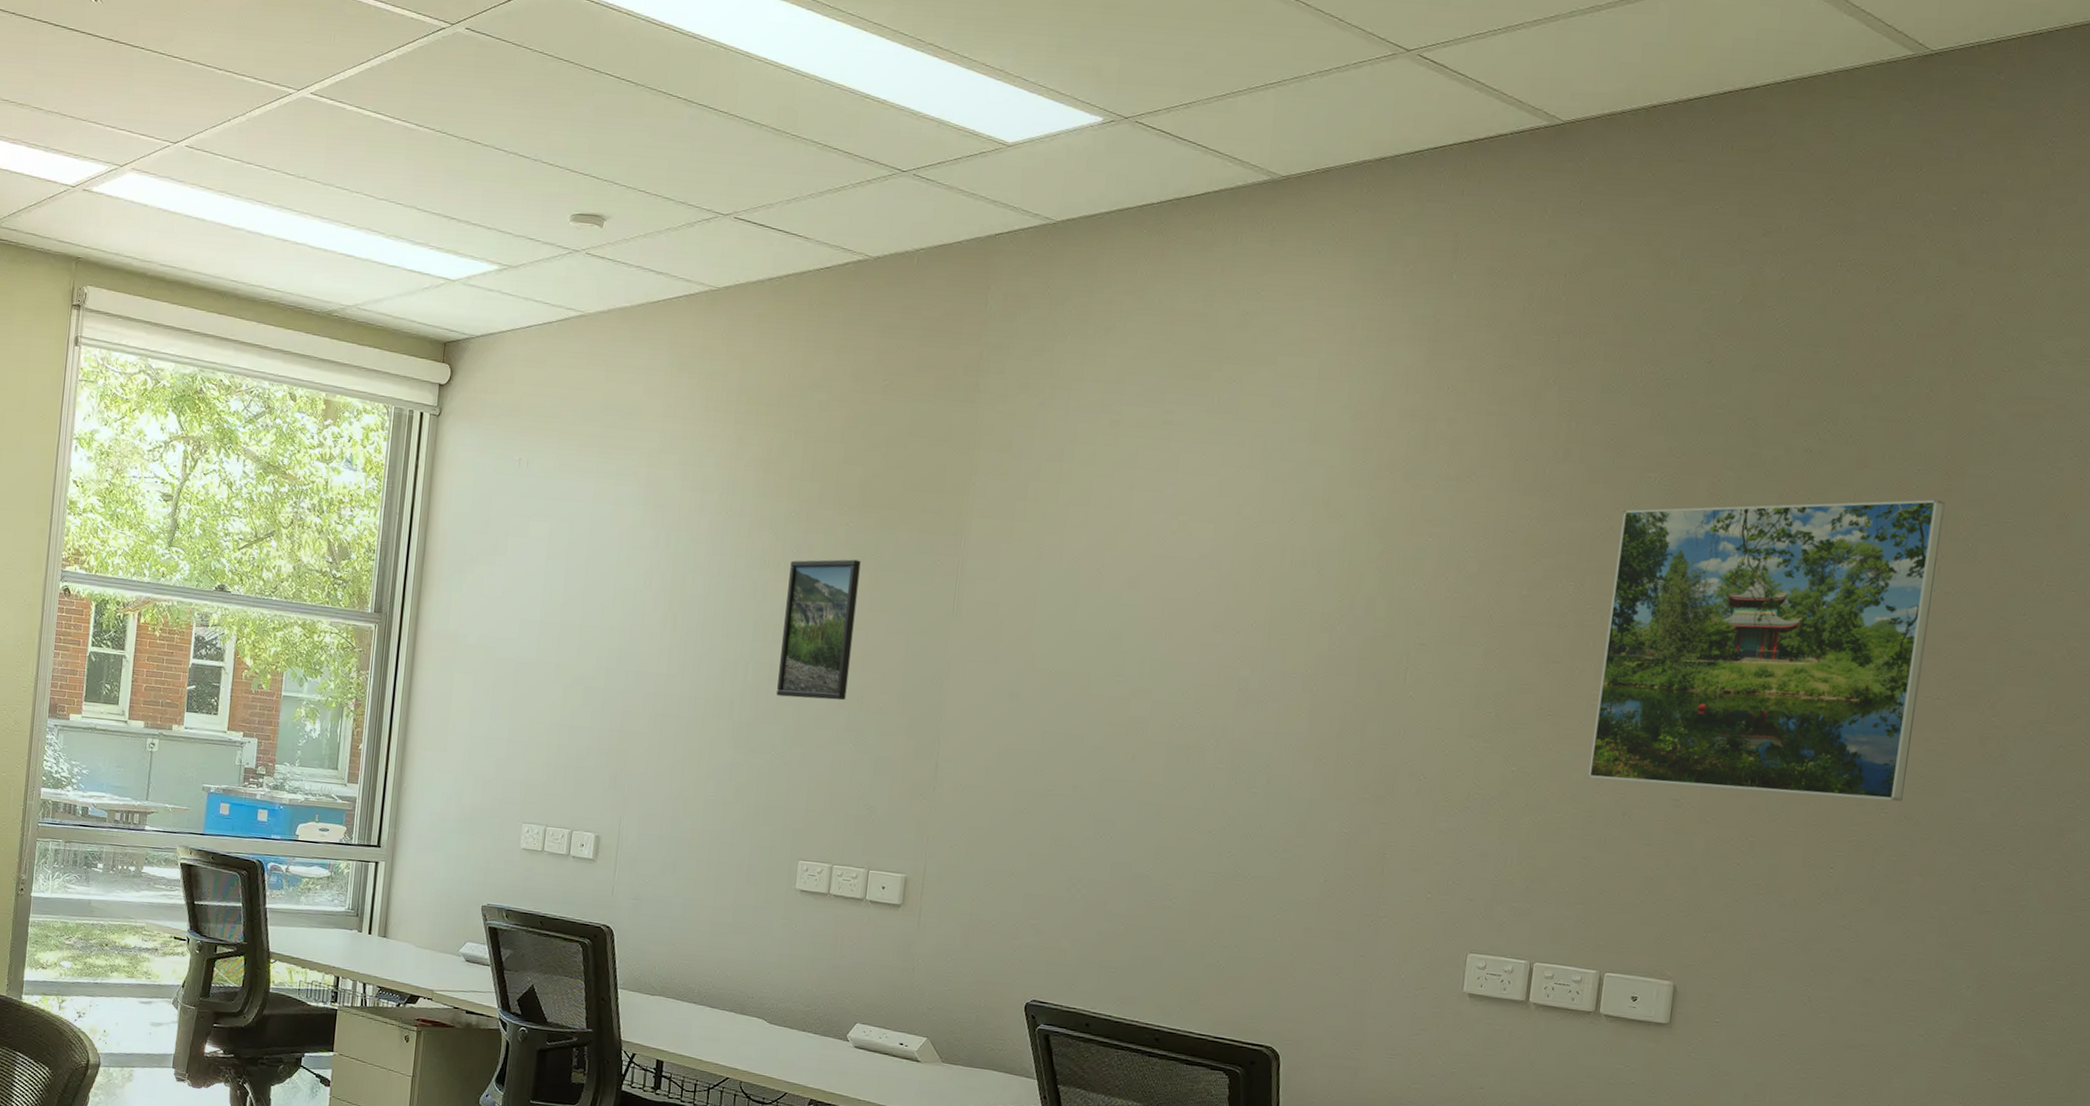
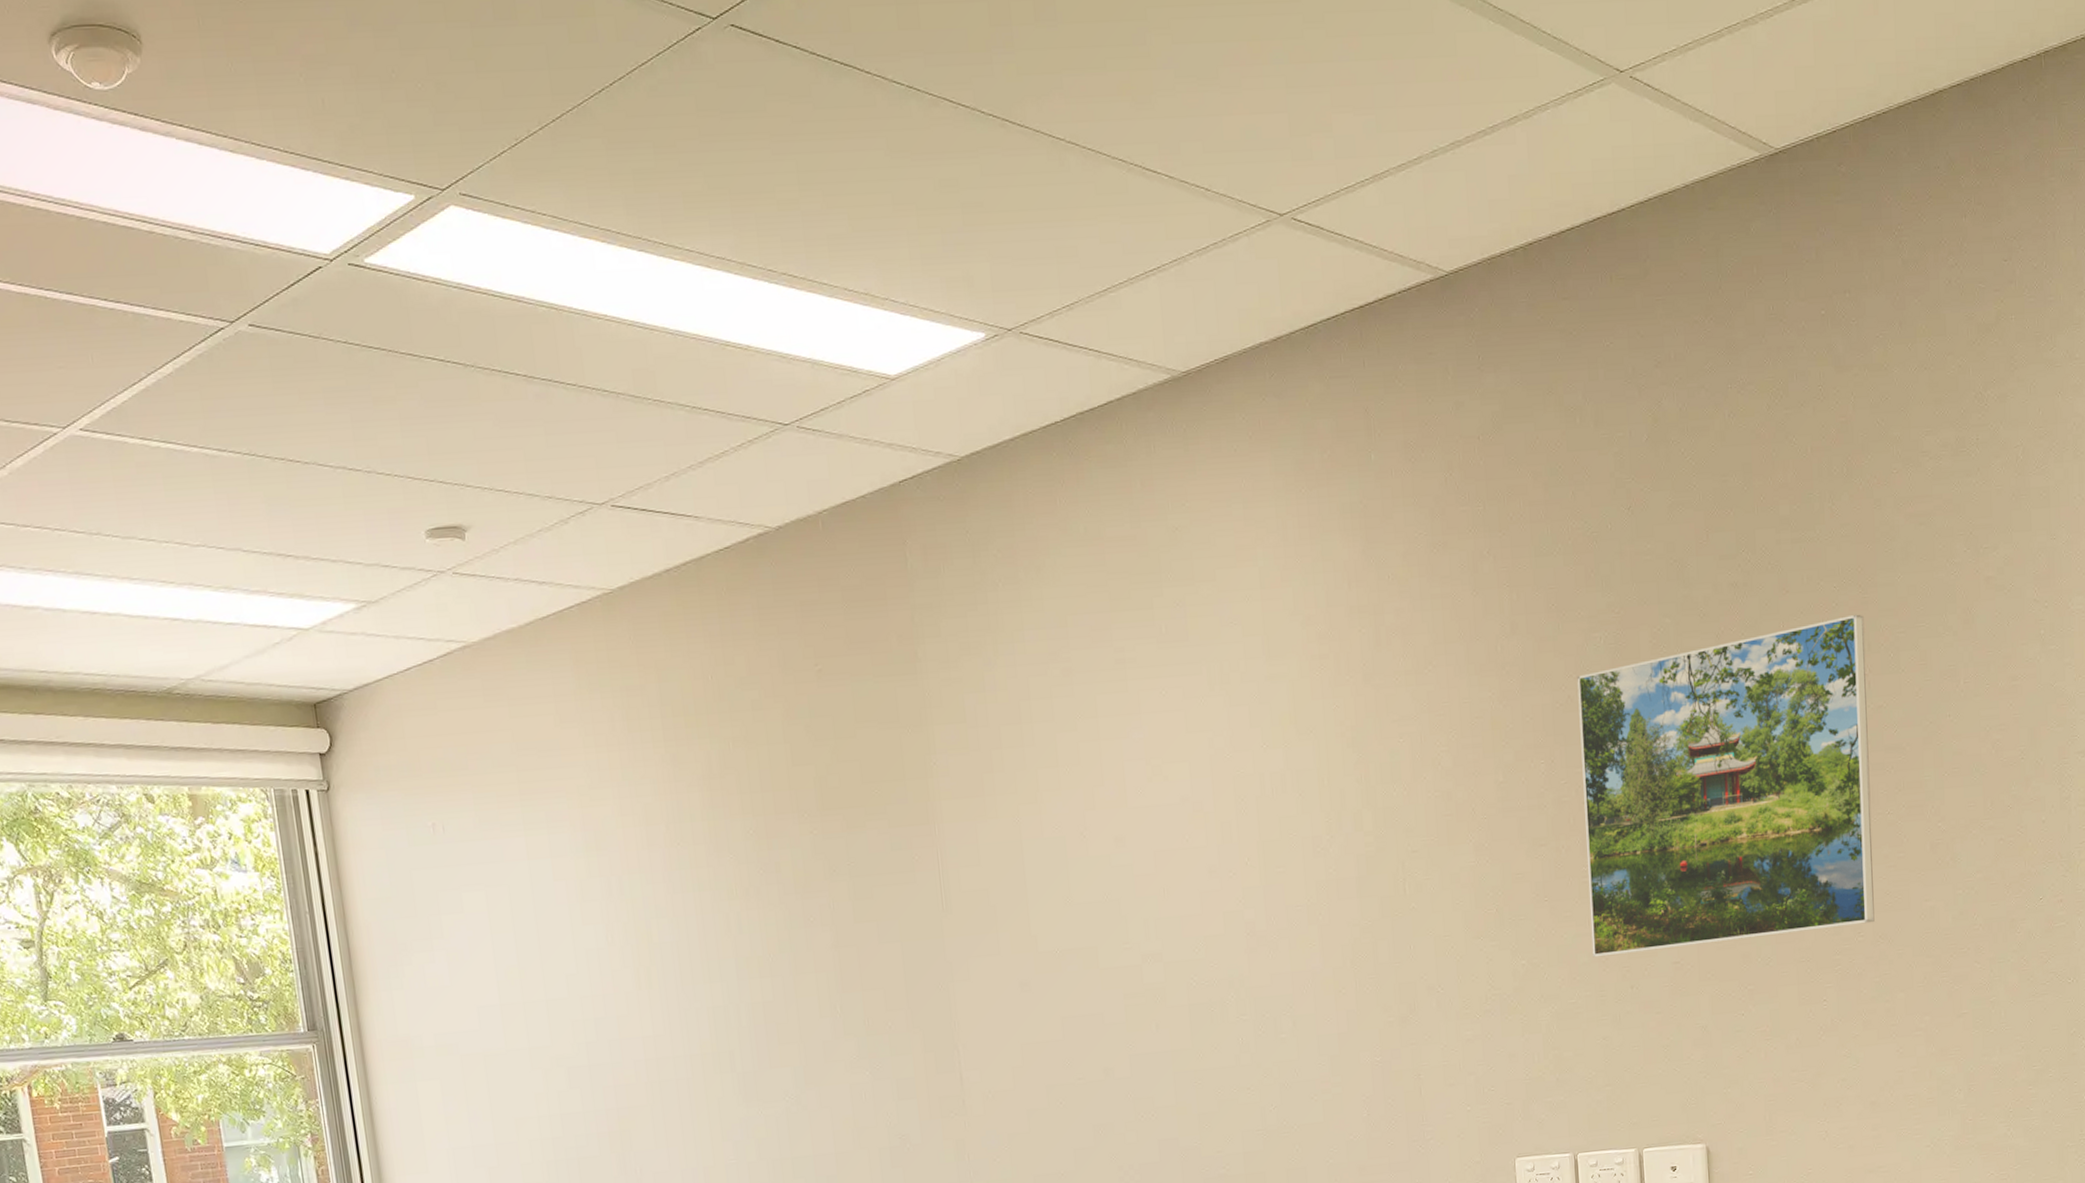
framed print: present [777,559,861,701] -> none [760,870,851,1036]

